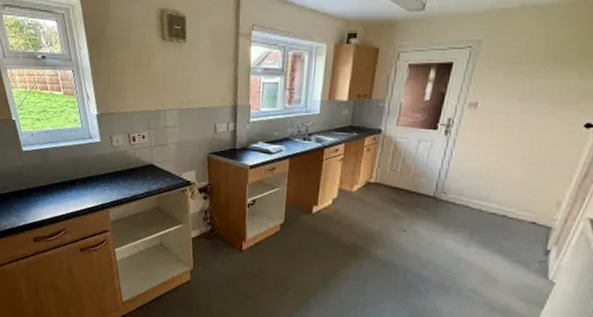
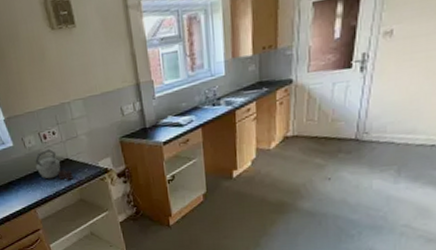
kettle: none [117,152,154,186] -> present [34,149,74,180]

